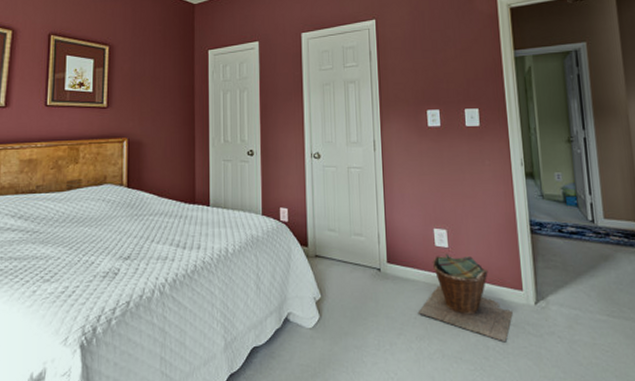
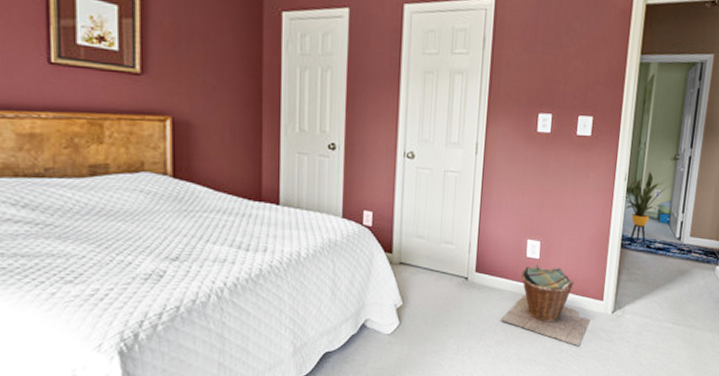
house plant: none [523,155,575,228] -> present [623,172,675,244]

